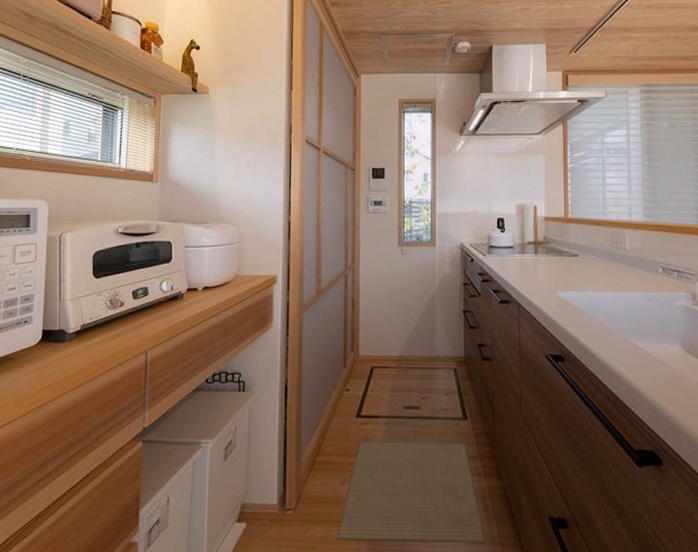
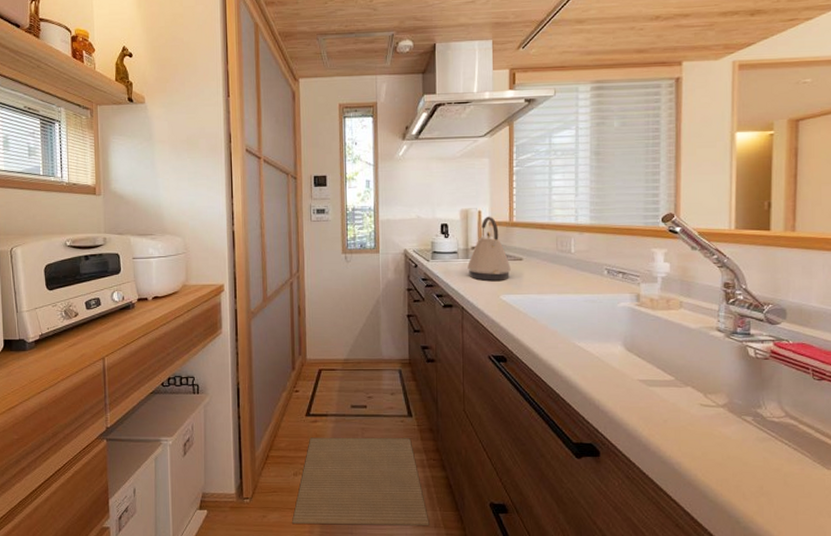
kettle: none [524,212,567,278] -> present [467,216,511,282]

